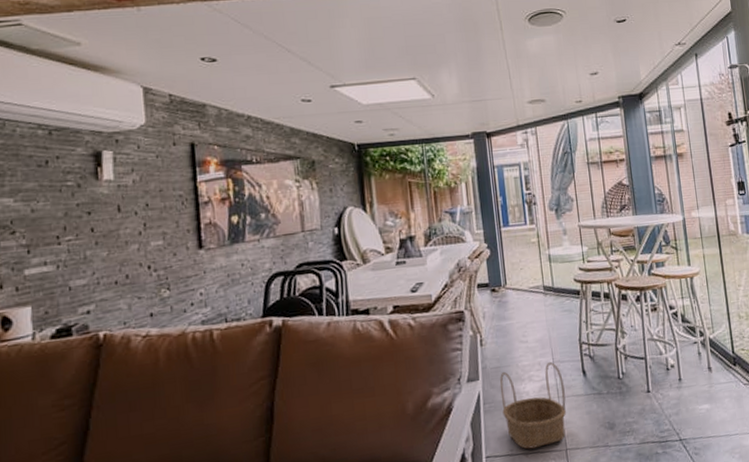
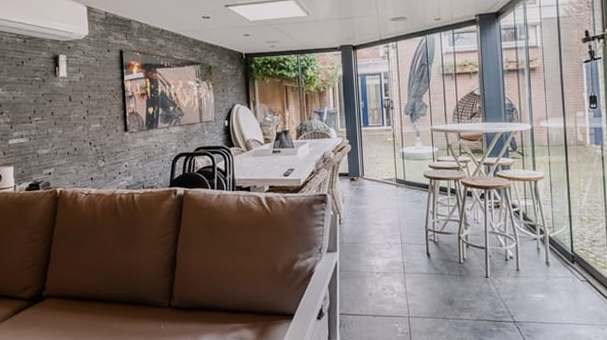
basket: present [499,361,567,450] -> none [354,242,411,312]

